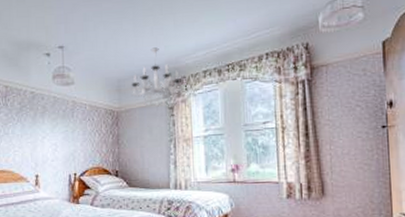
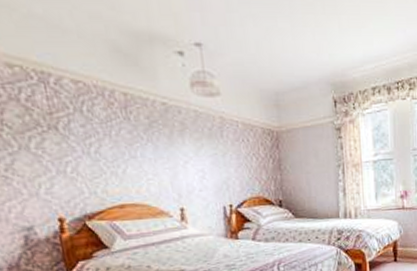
chandelier: present [131,47,183,107] -> none [292,55,351,127]

